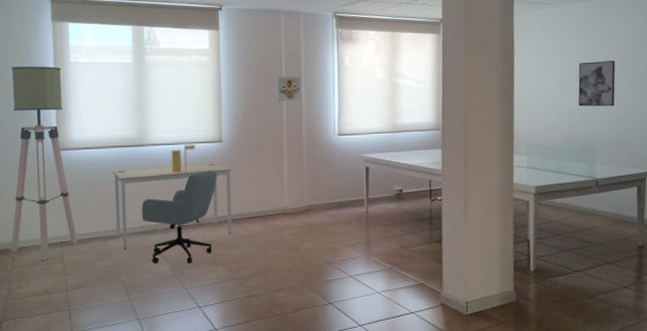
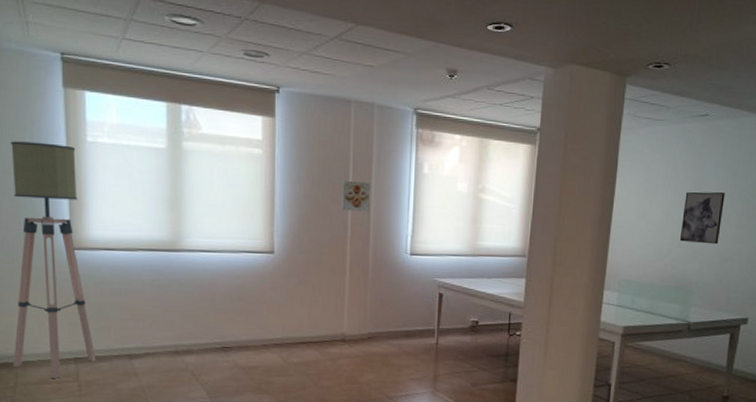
desk: present [112,163,232,249] -> none [140,277,284,371]
office chair: present [142,170,217,264] -> none [174,284,266,391]
letter holder: present [171,144,196,173] -> none [212,252,242,286]

